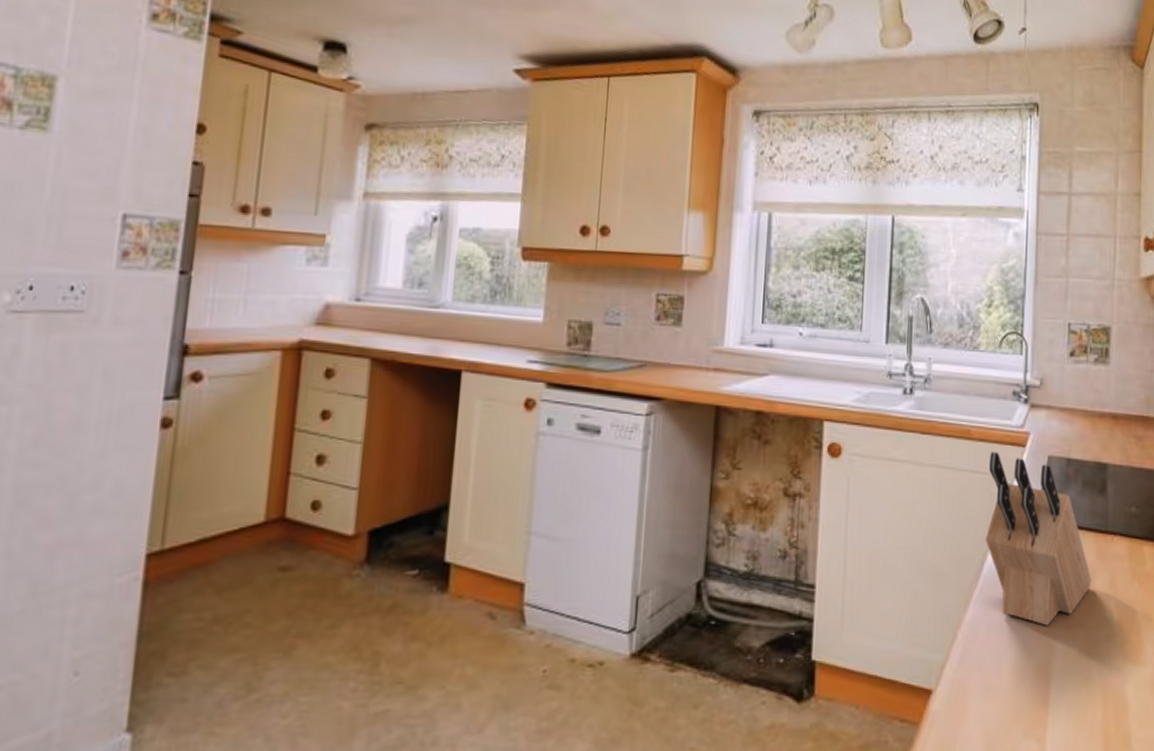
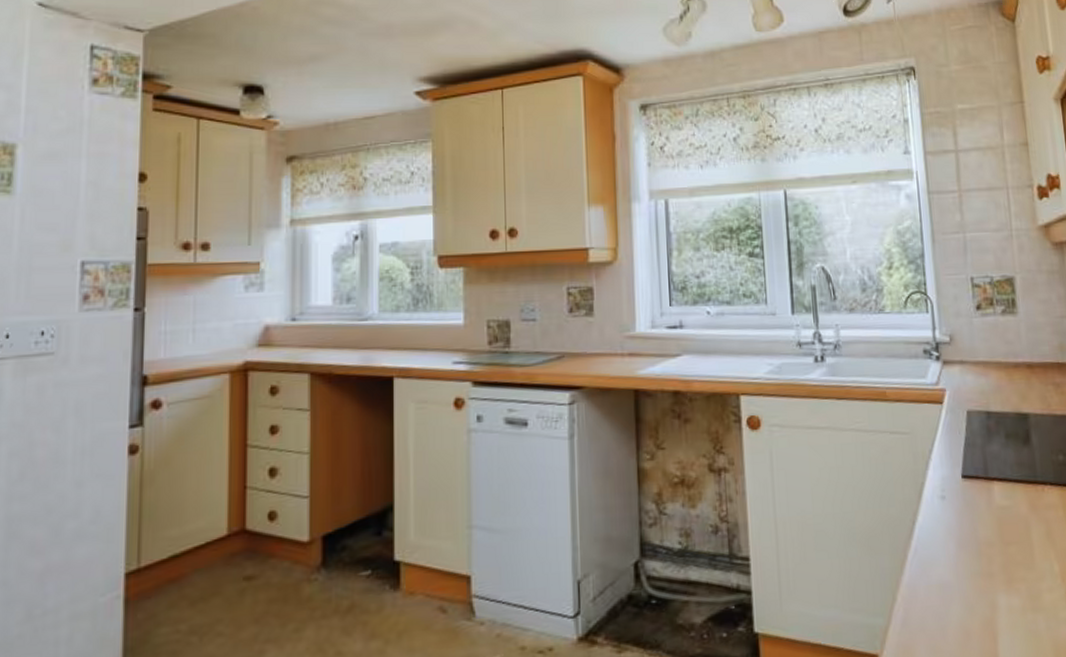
knife block: present [986,451,1092,626] -> none [908,410,1028,582]

